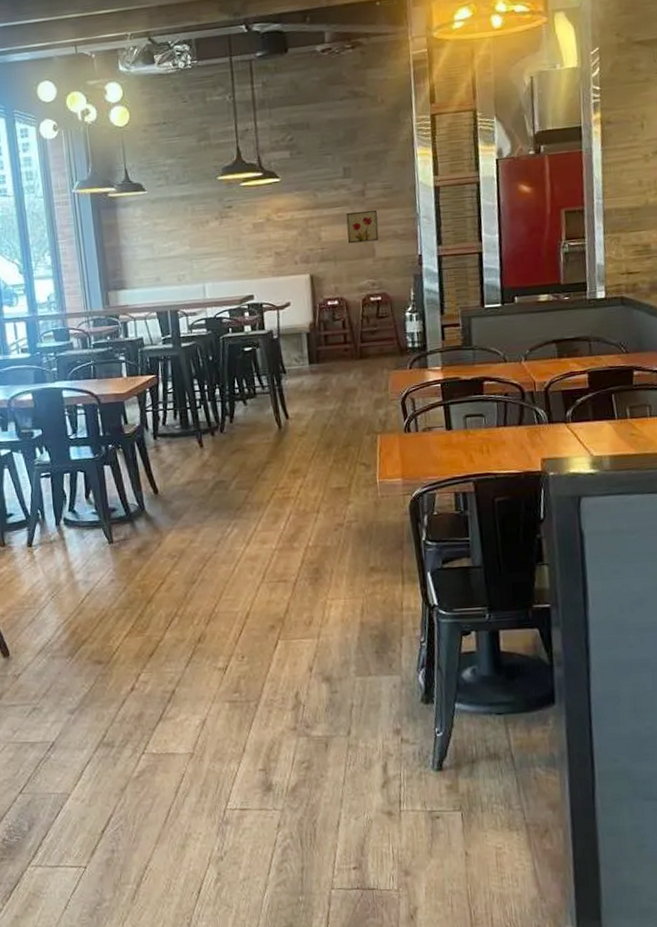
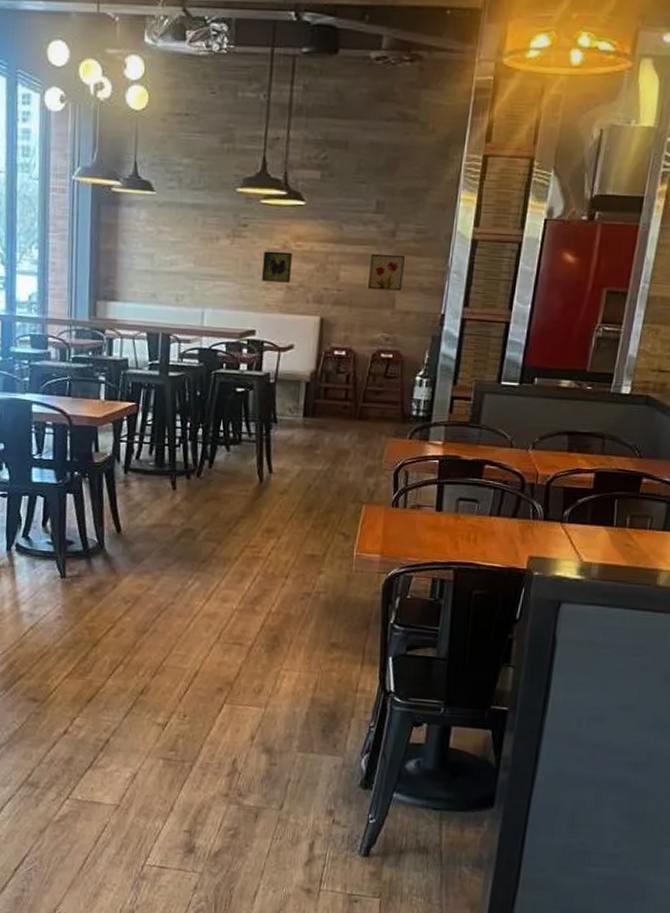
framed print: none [250,223,278,252] -> present [262,251,292,283]

